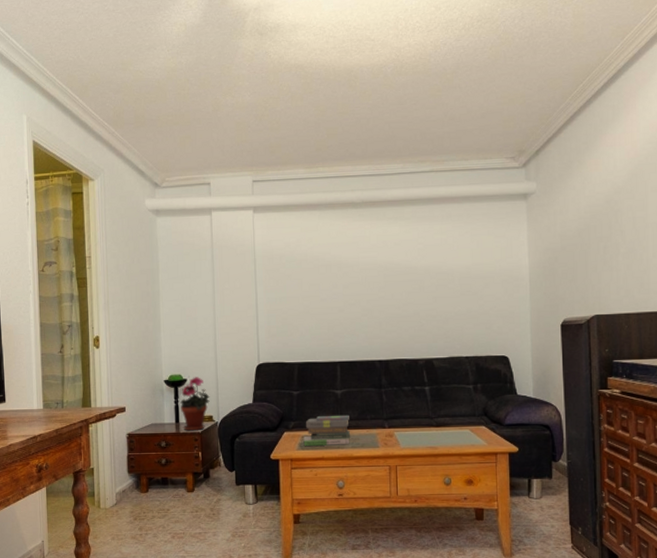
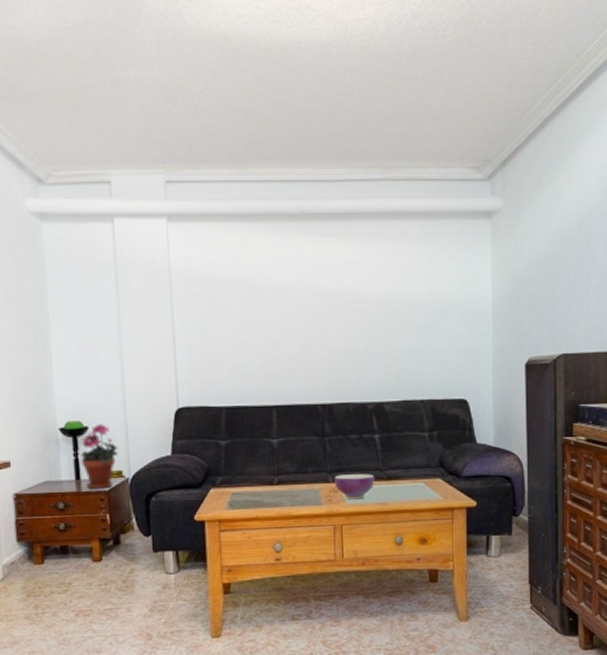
books: present [303,414,351,446] -> none [233,467,290,505]
bowl: none [390,421,426,444] -> present [334,474,375,500]

